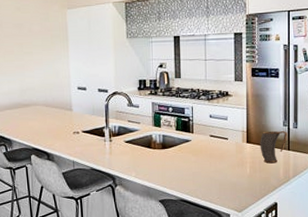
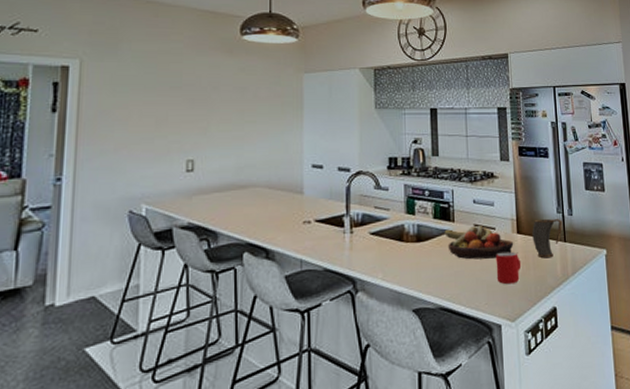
fruit bowl: none [185,135,244,164] -> present [444,225,514,260]
mug: none [227,157,249,184] -> present [495,251,522,285]

